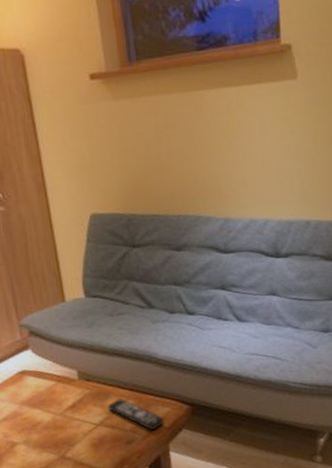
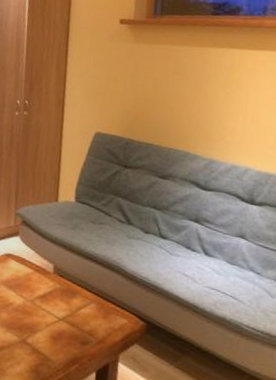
remote control: present [107,399,164,431] -> none [72,300,120,338]

